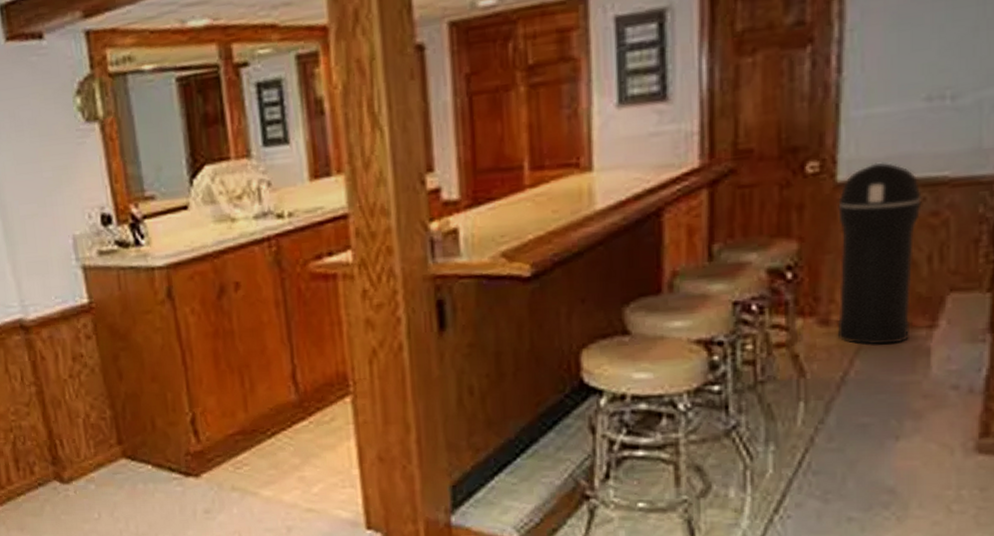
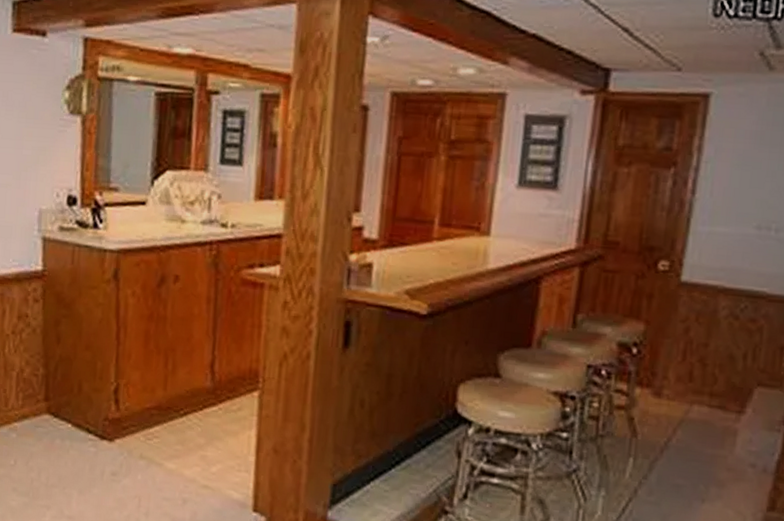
trash can: present [837,162,922,346] -> none [667,271,745,421]

